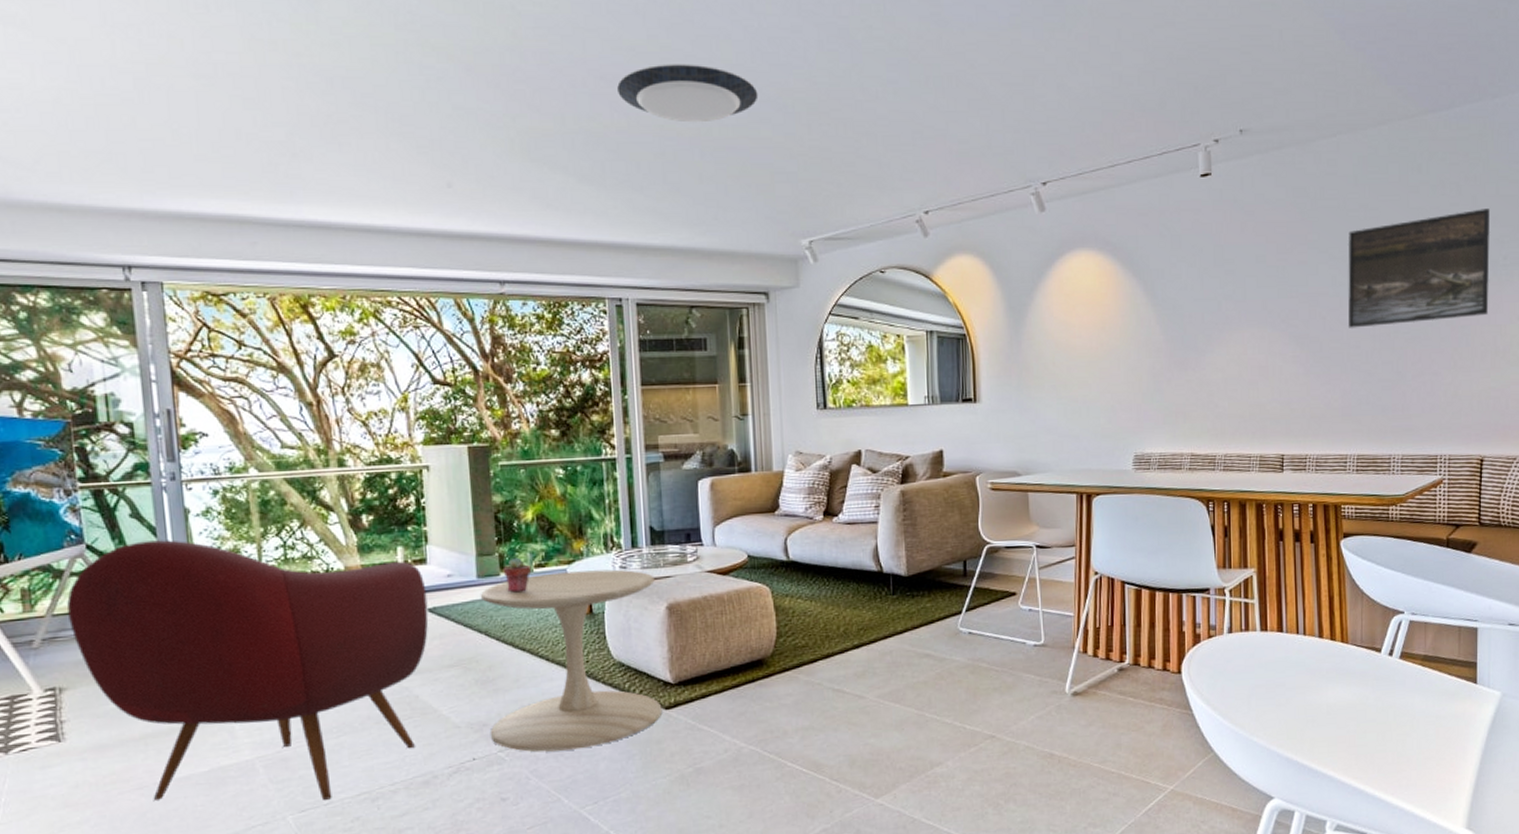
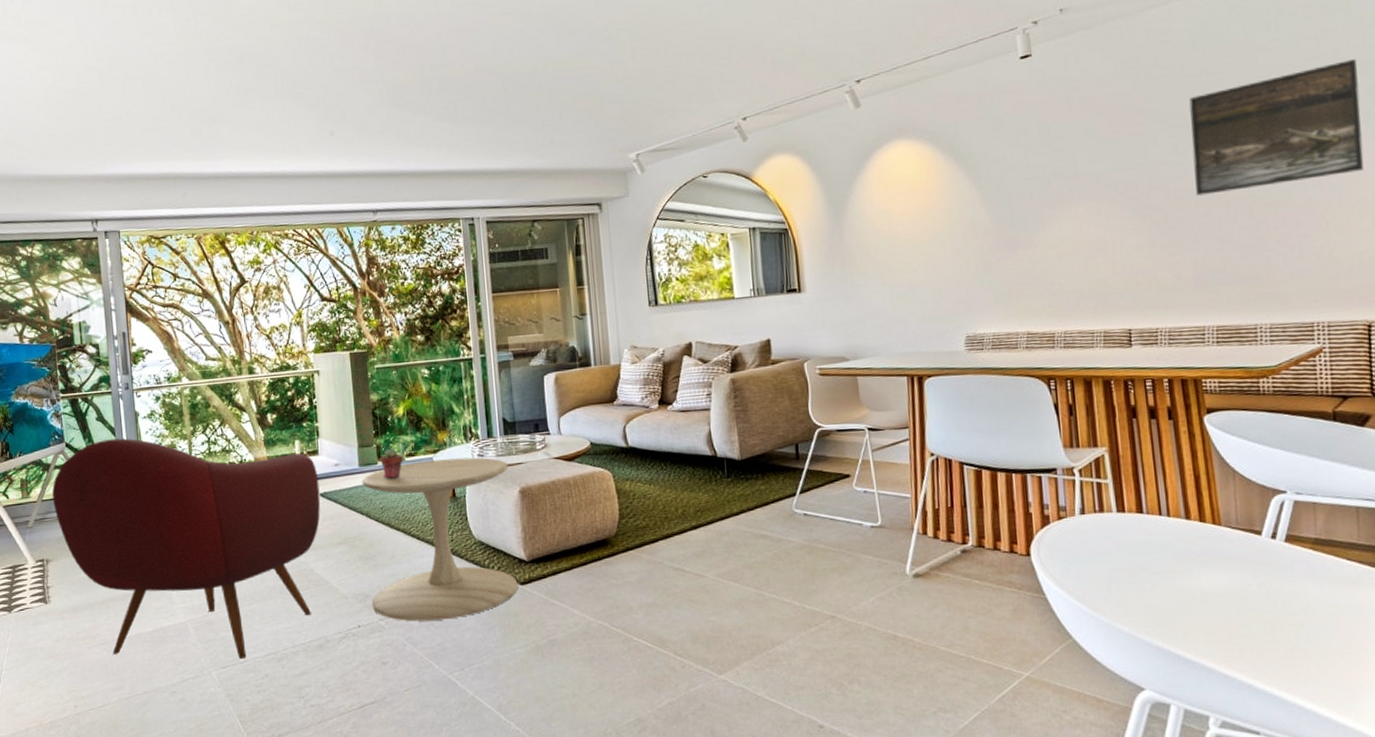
ceiling light: present [617,64,759,123] -> none [465,9,587,61]

